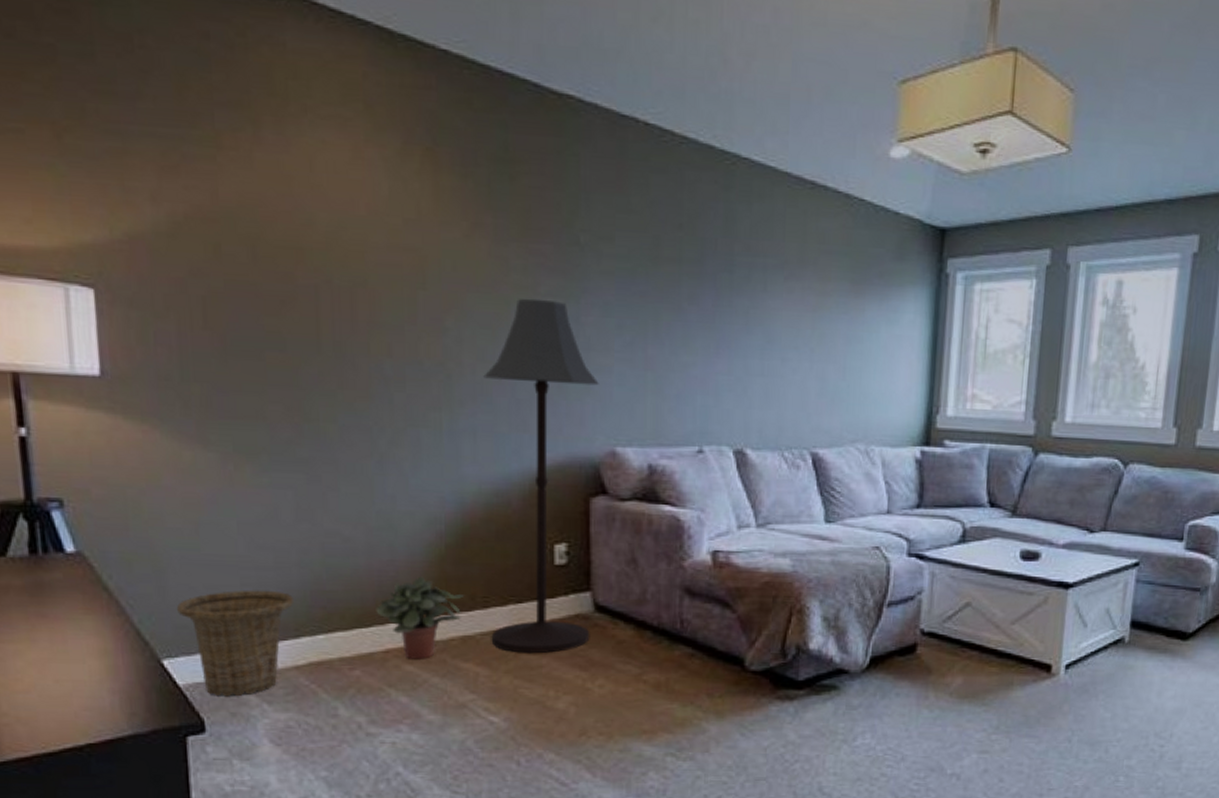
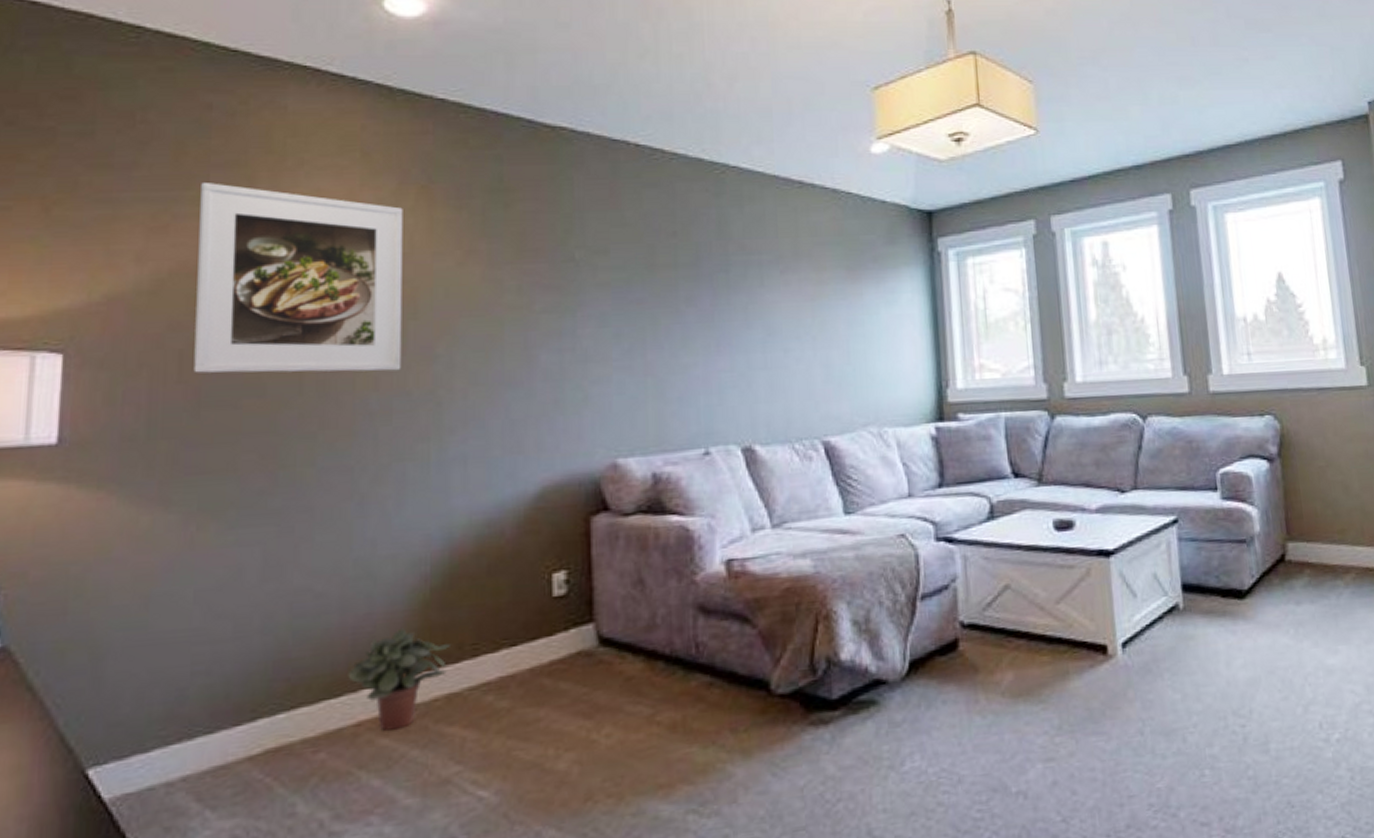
basket: present [176,590,295,697] -> none [111,666,254,809]
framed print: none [206,121,413,340] -> present [193,181,403,373]
floor lamp: present [483,298,599,654] -> none [475,316,598,707]

